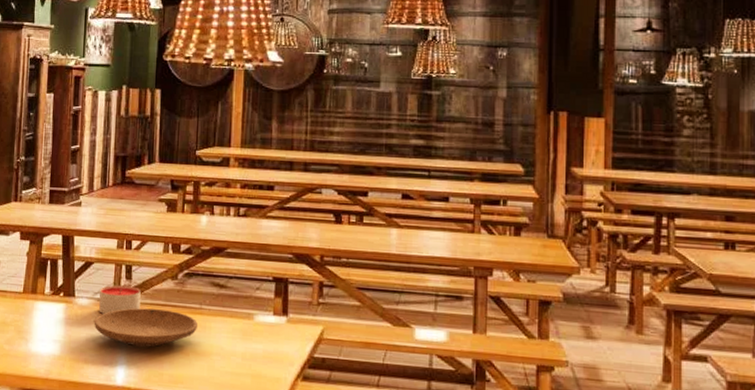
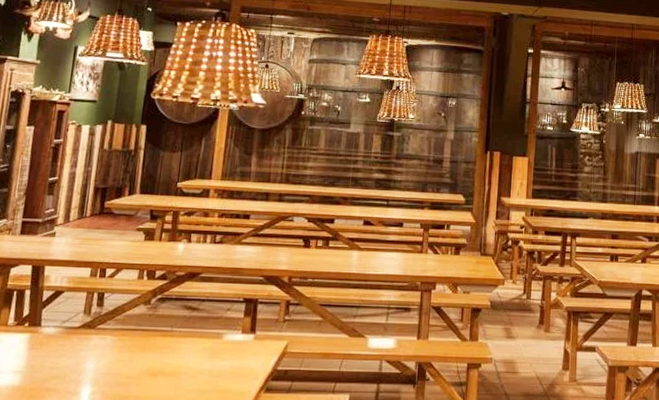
plate: present [93,308,198,347] -> none [59,334,168,371]
candle: present [99,285,141,314] -> none [66,312,112,342]

